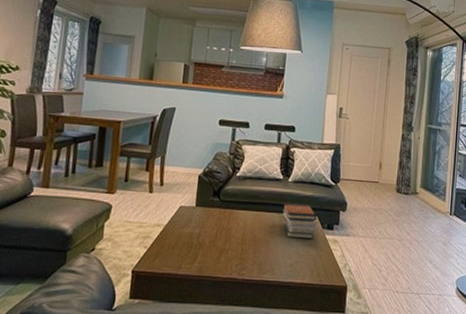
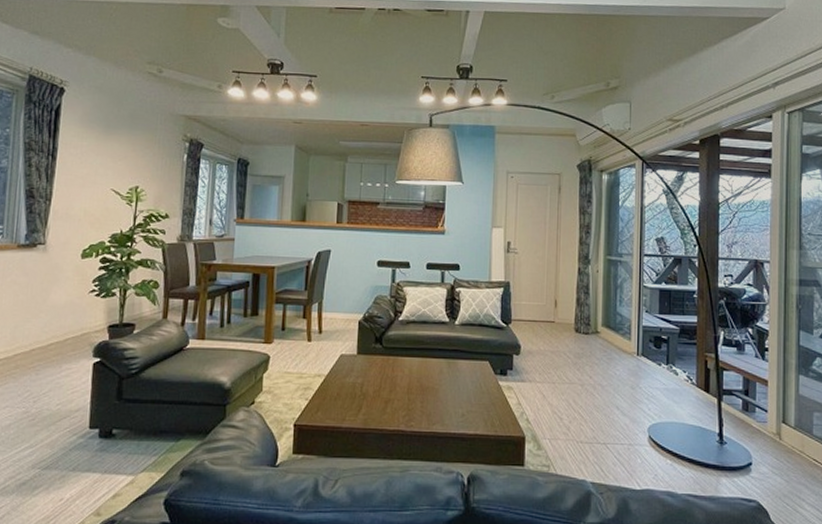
book stack: present [282,202,318,240] -> none [450,347,490,387]

